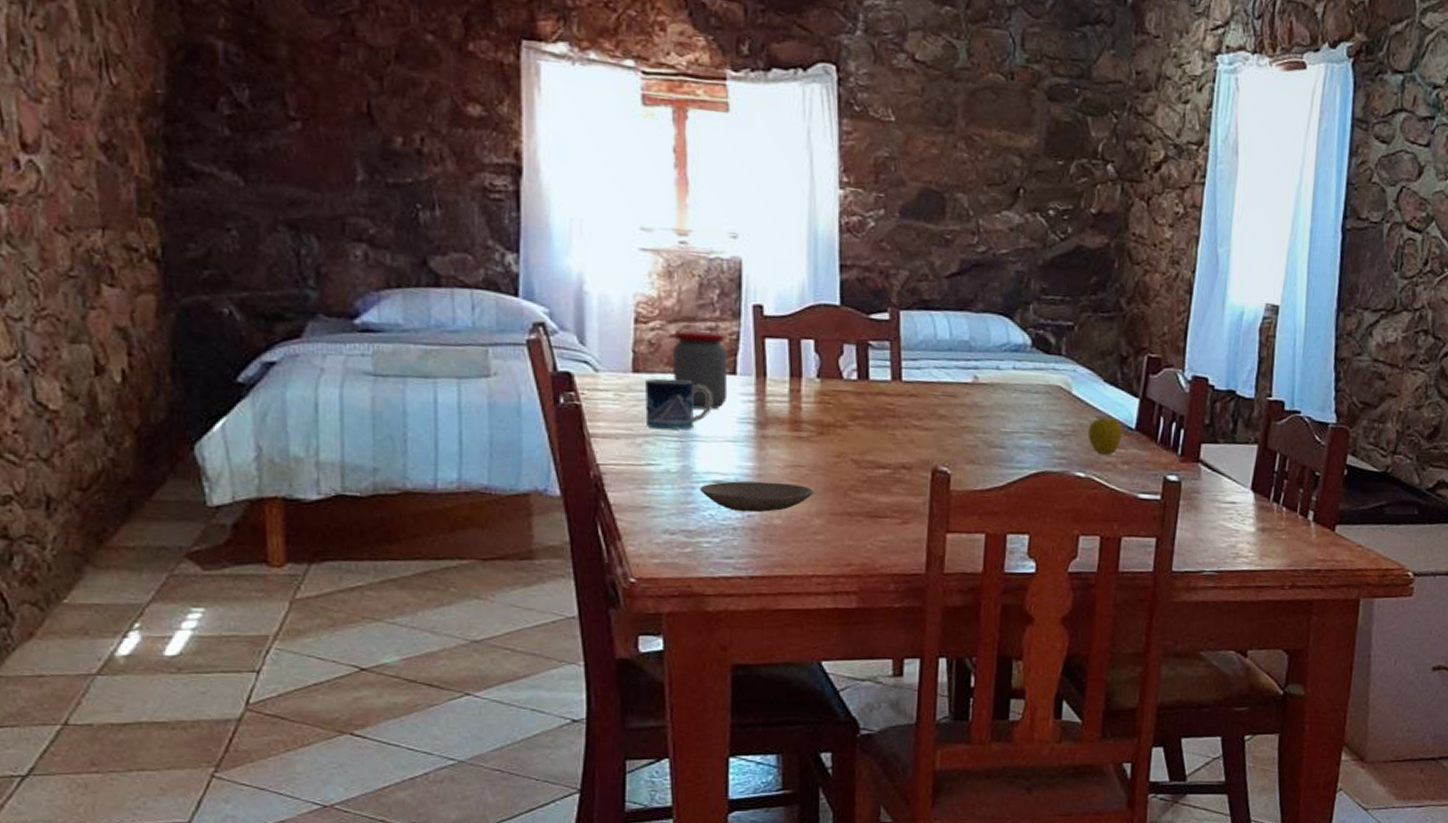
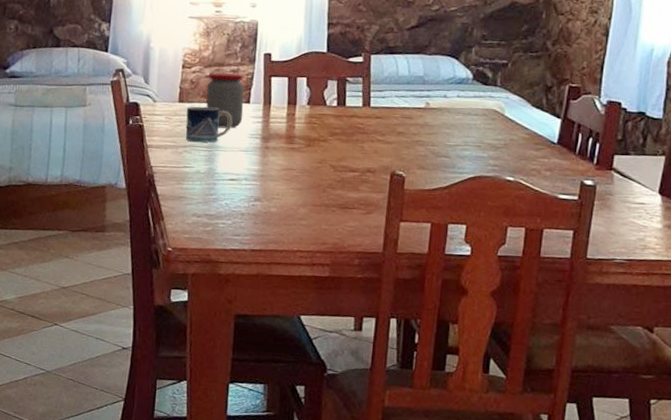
plate: present [700,481,814,513] -> none [220,179,301,203]
apple: present [1087,416,1122,455] -> none [517,133,546,164]

